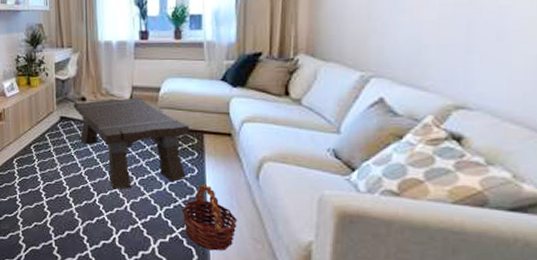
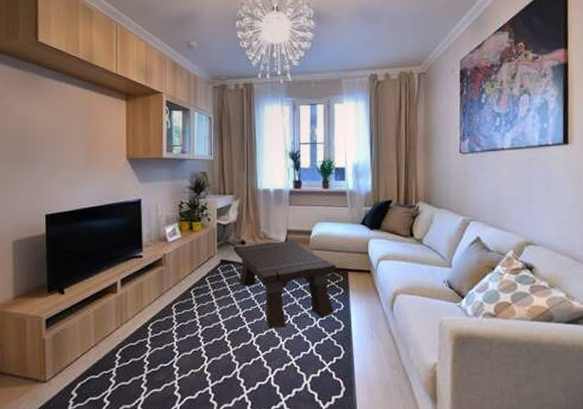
basket: present [182,184,237,251] -> none [331,318,377,381]

